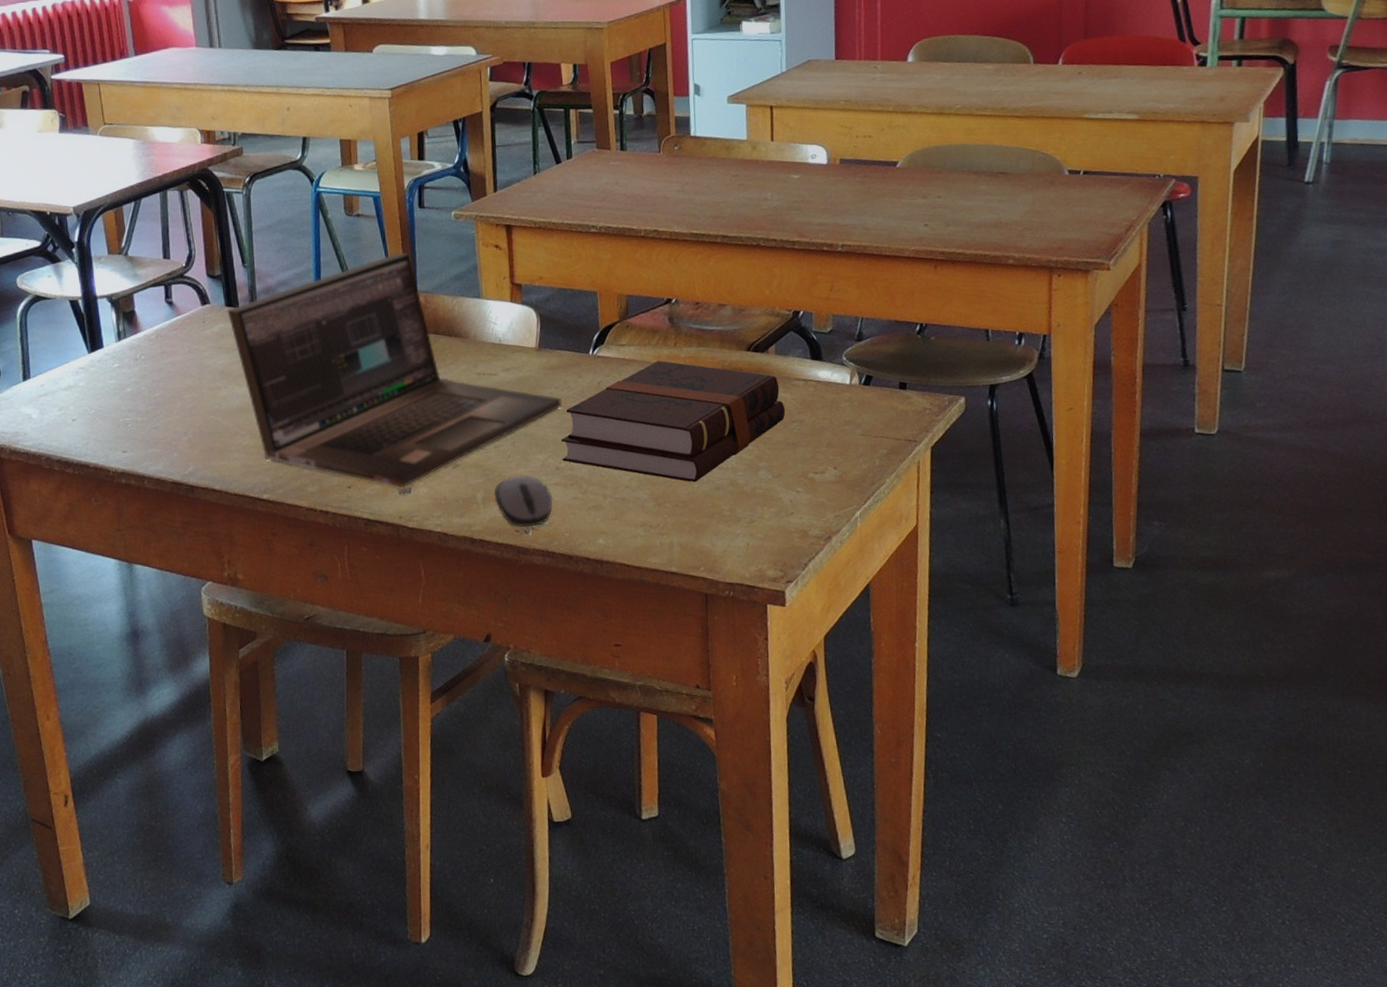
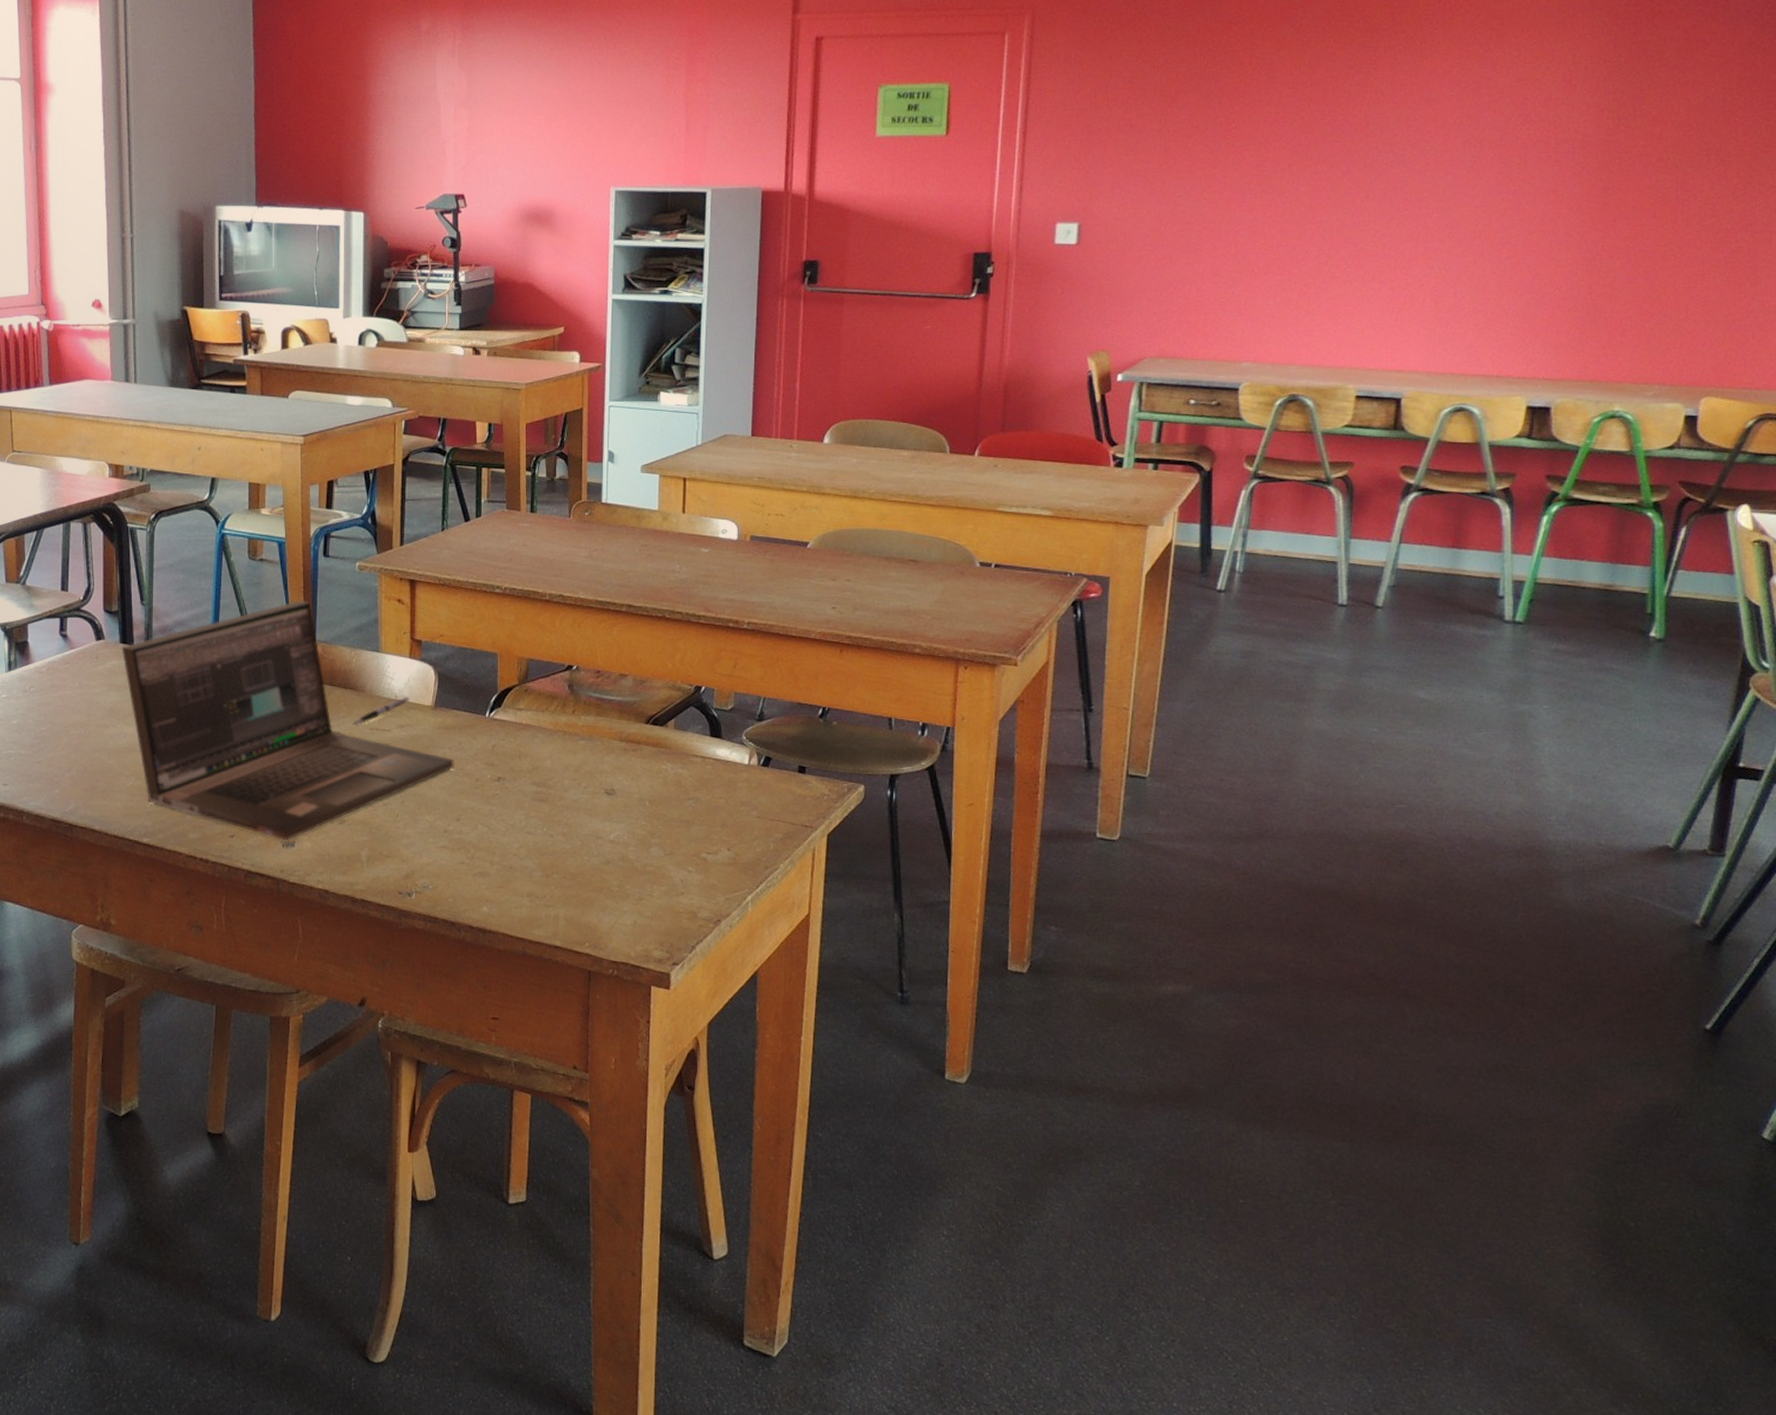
pen: none [459,339,514,371] -> present [352,696,410,725]
computer mouse: present [494,476,553,527] -> none [379,837,439,890]
hardback book: present [561,360,786,483] -> none [451,727,682,855]

